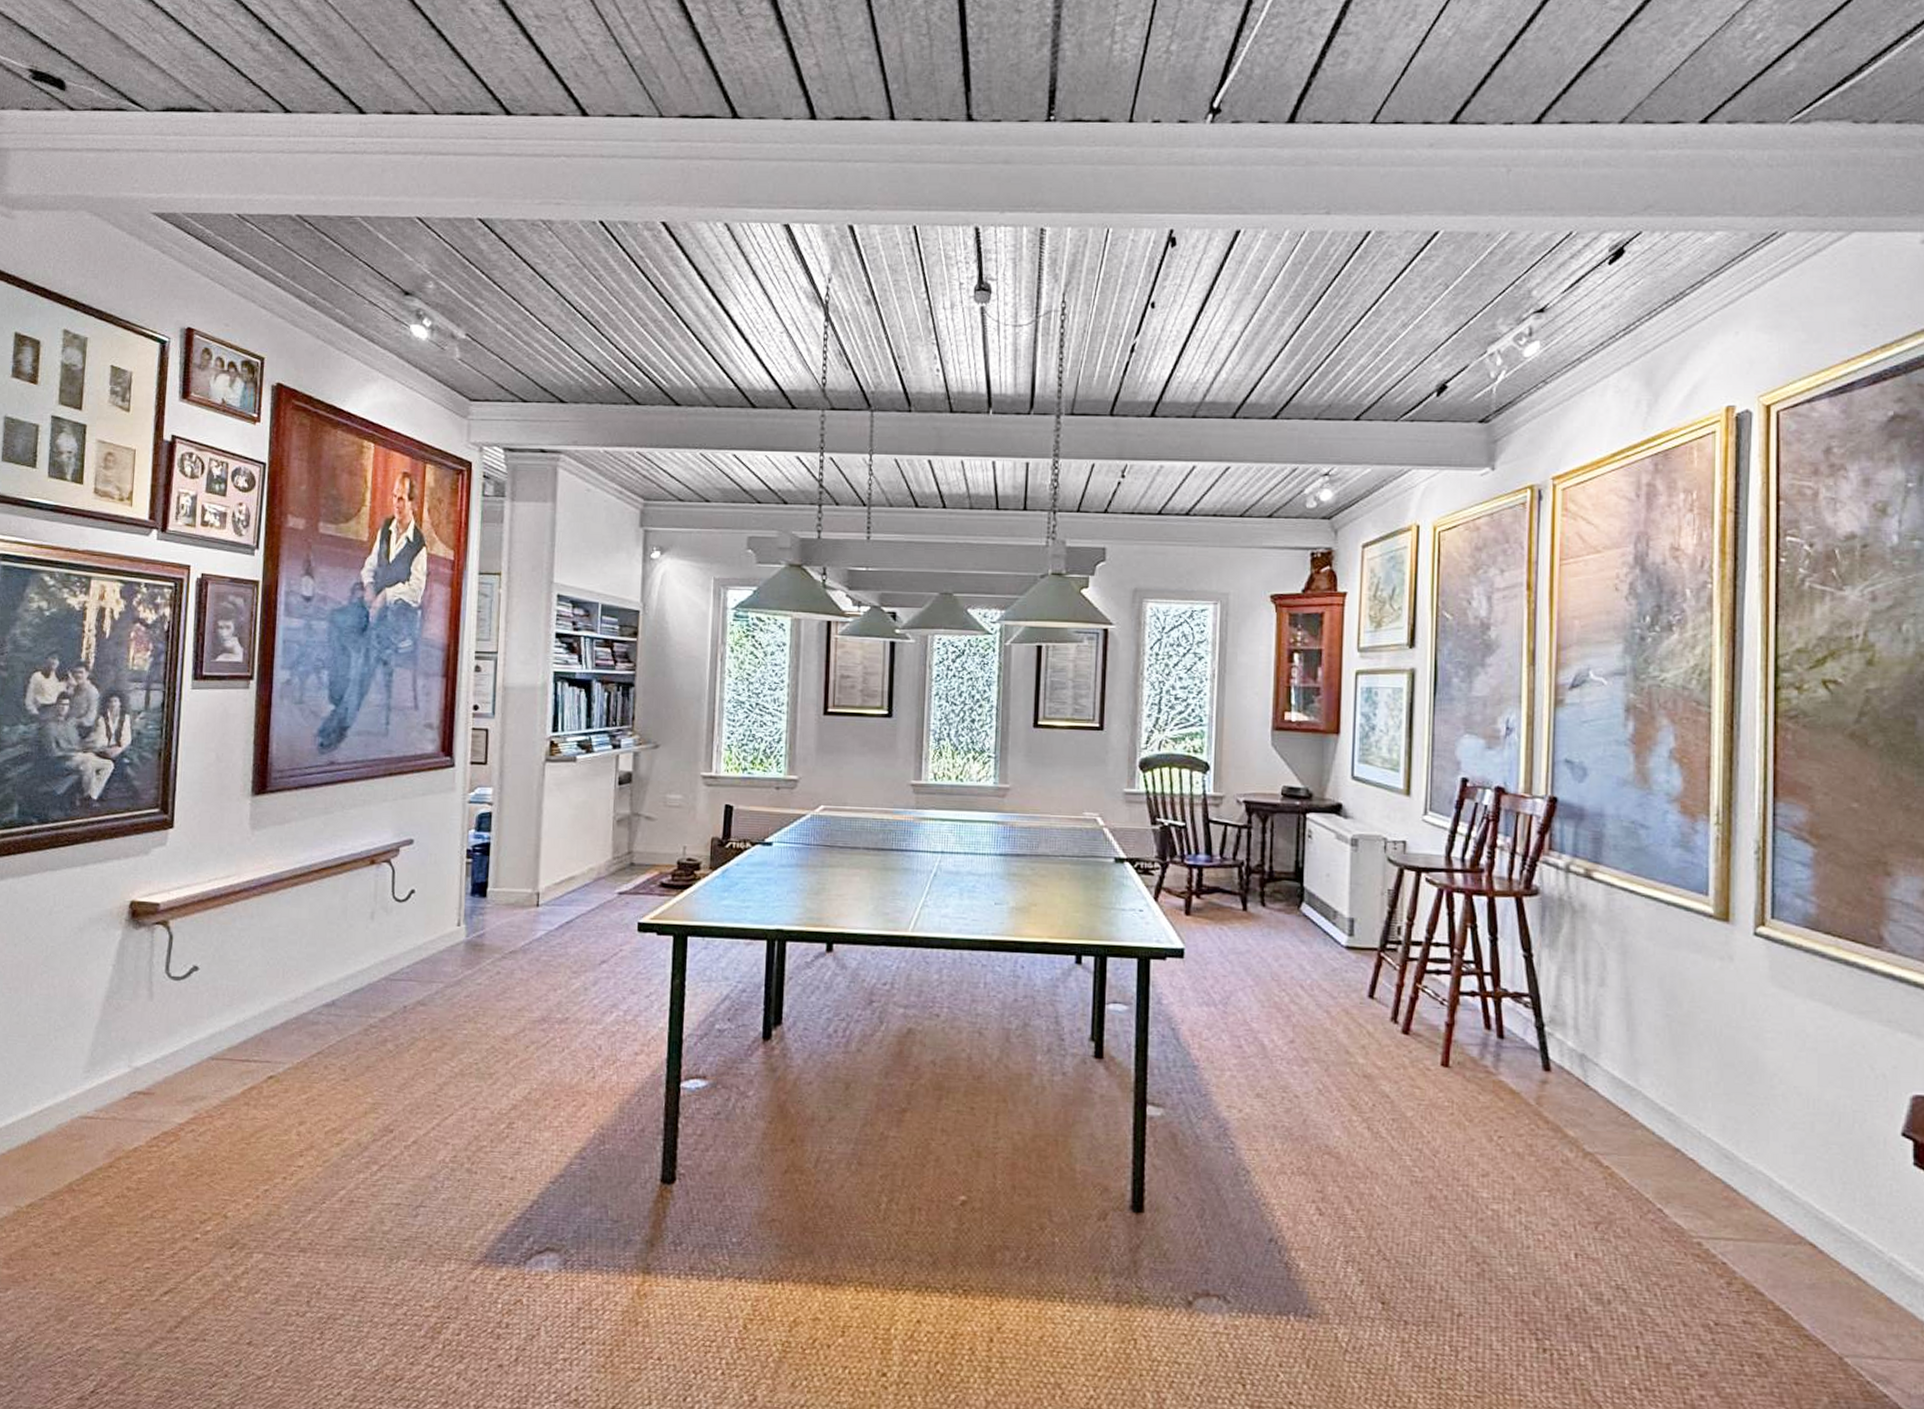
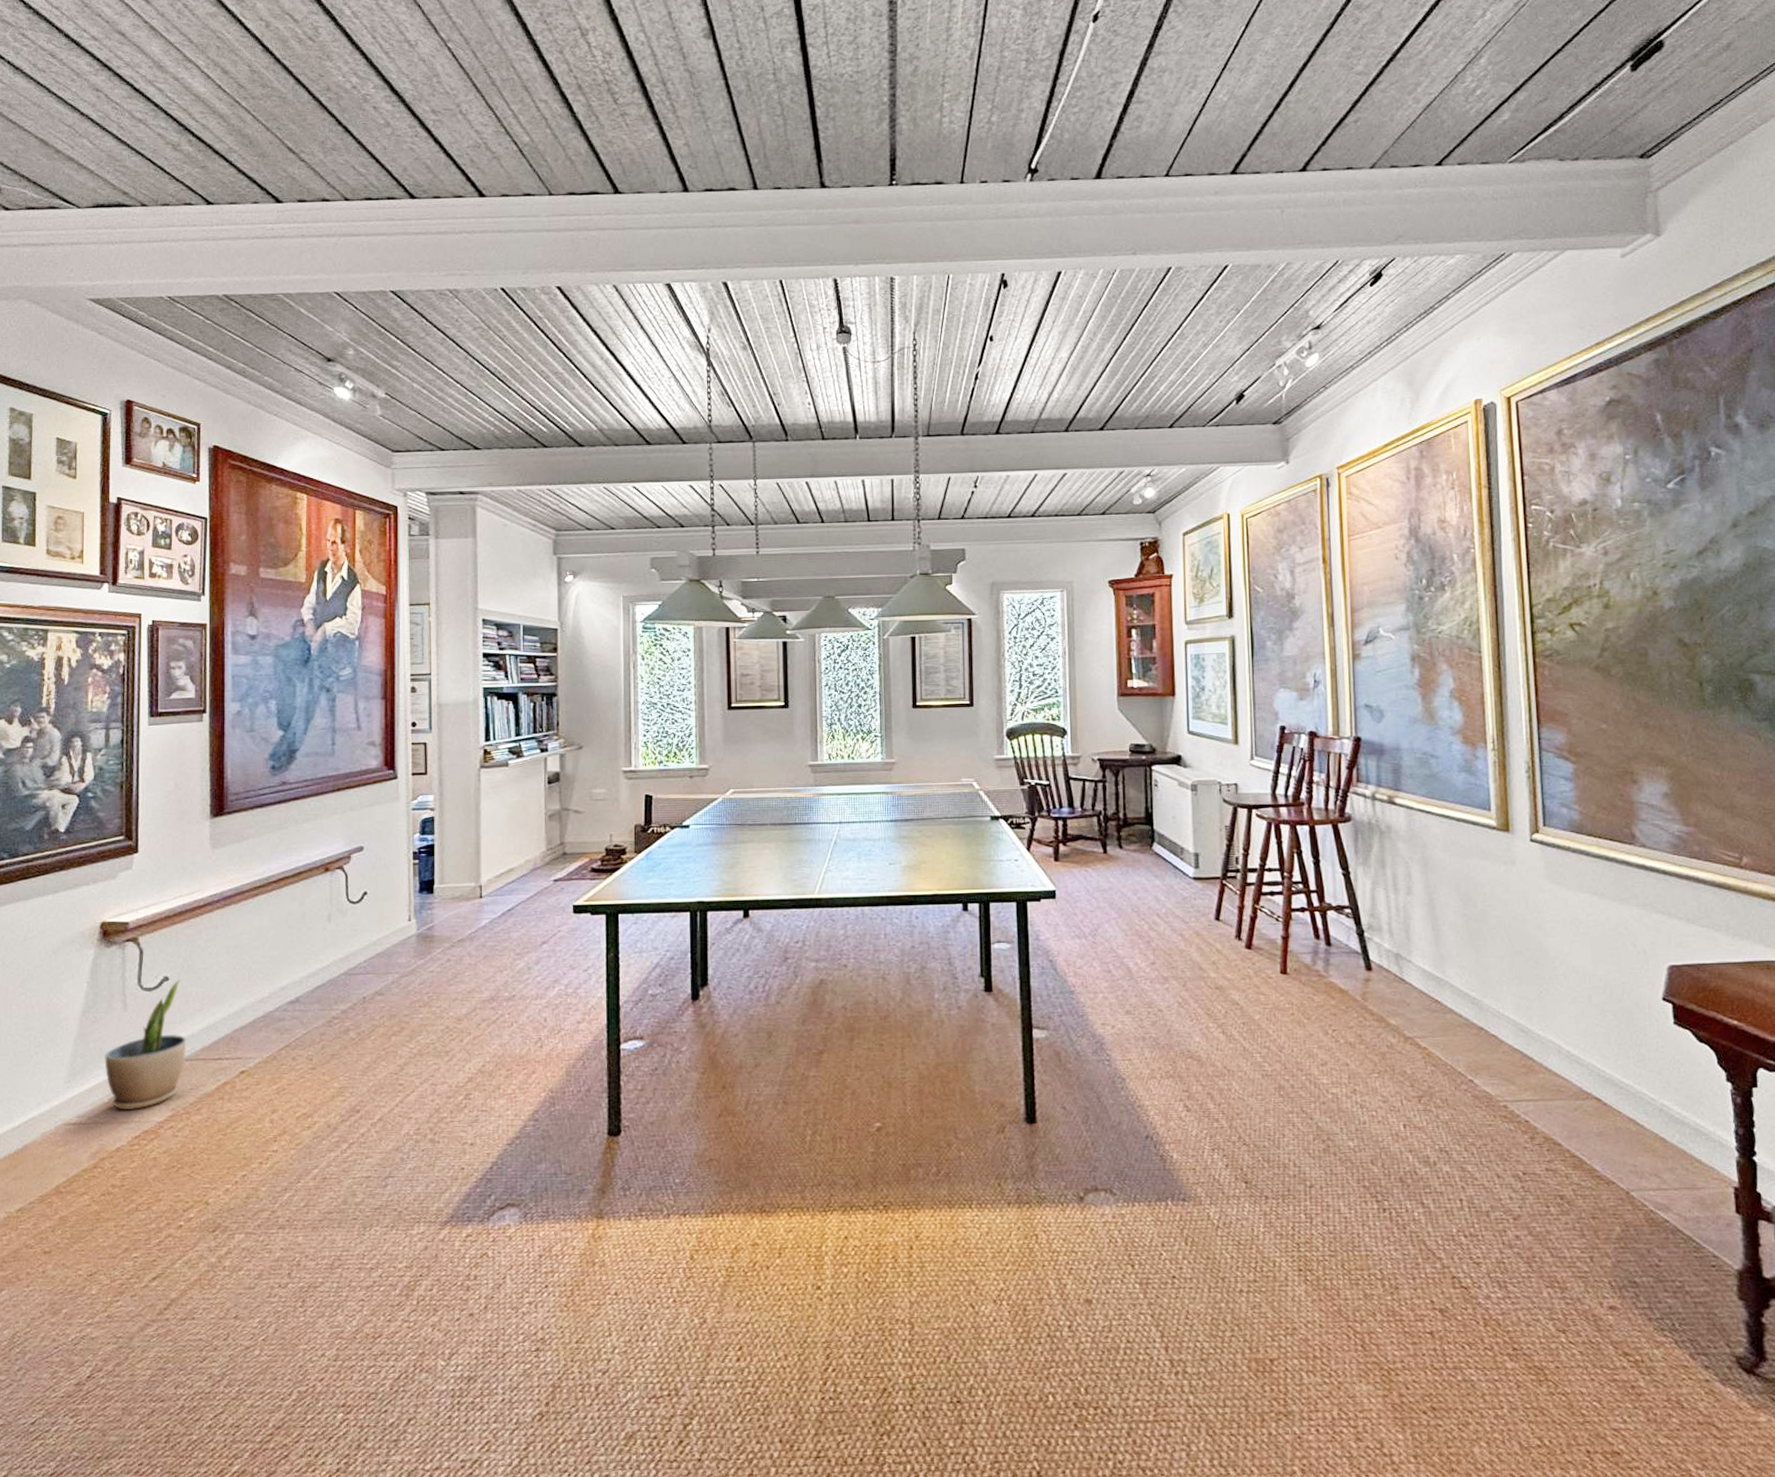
potted plant: none [126,970,213,1108] -> present [105,979,186,1111]

